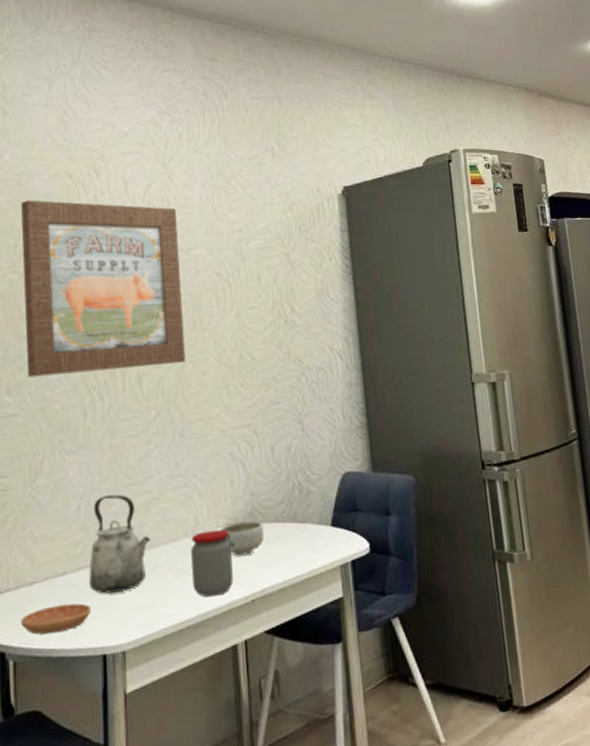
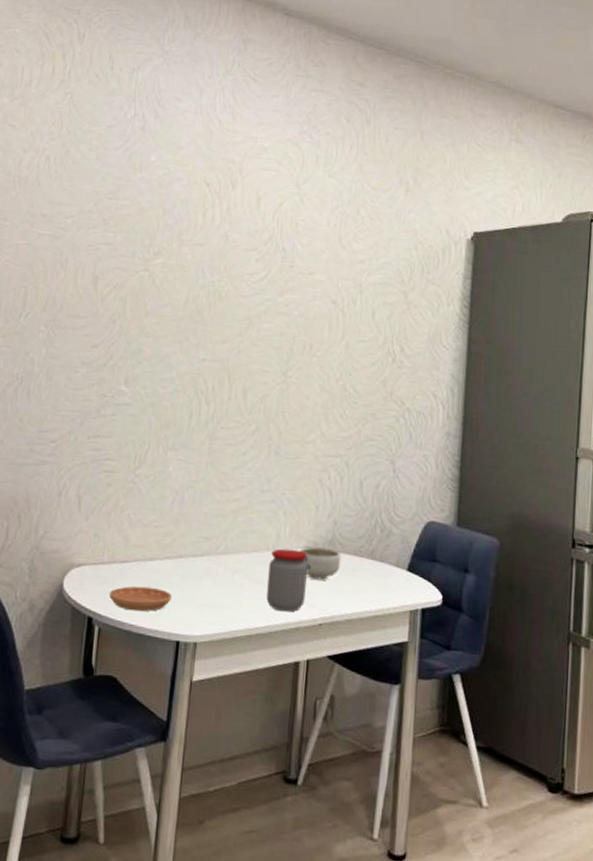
wall art: present [21,200,186,378] -> none [145,203,303,383]
kettle: present [88,494,151,594] -> none [173,495,234,588]

